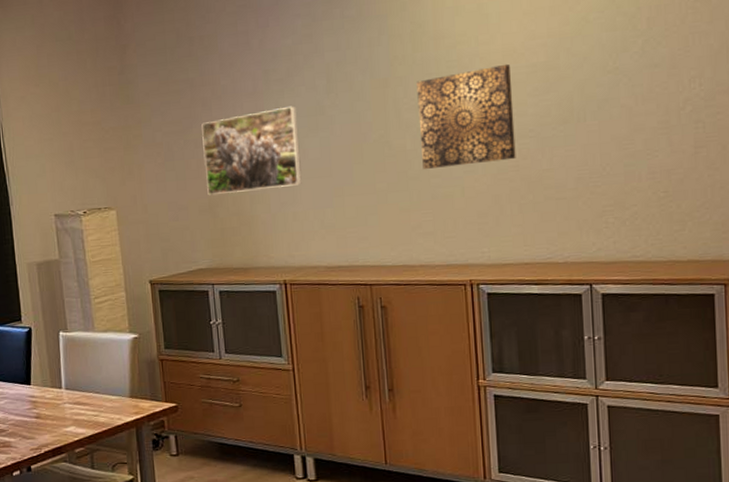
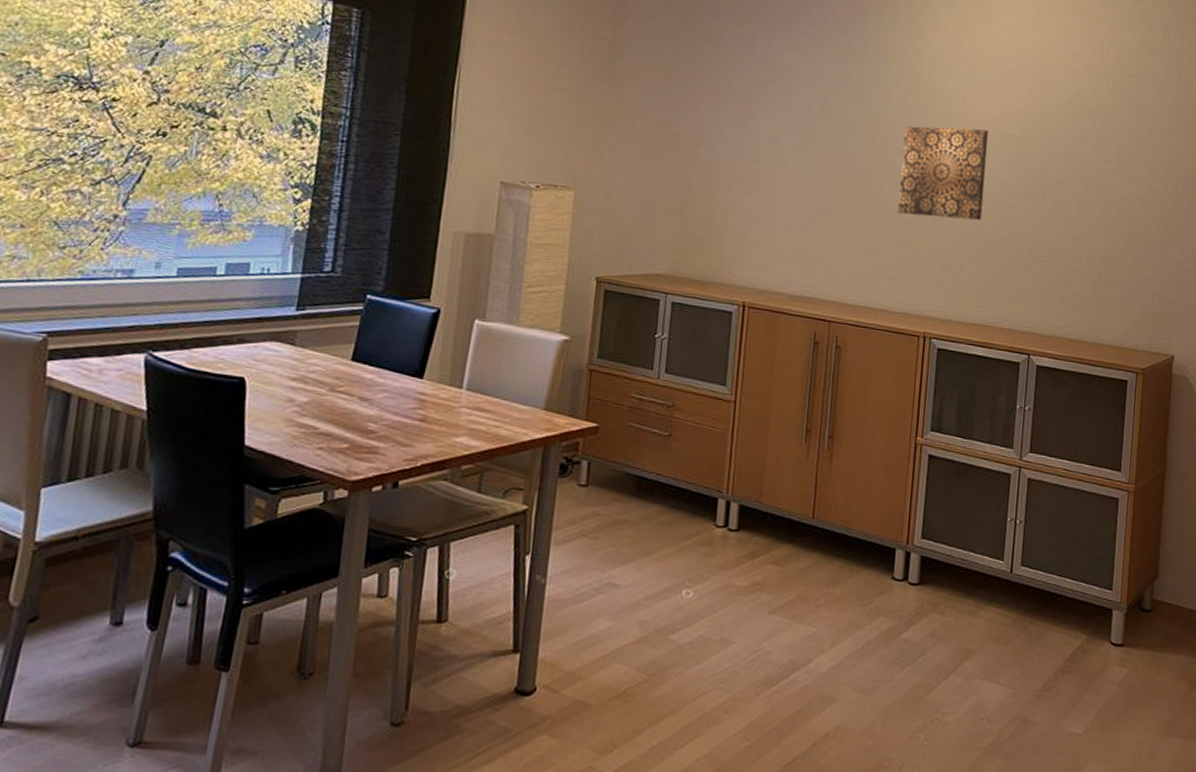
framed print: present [201,105,302,196] -> none [680,118,788,205]

